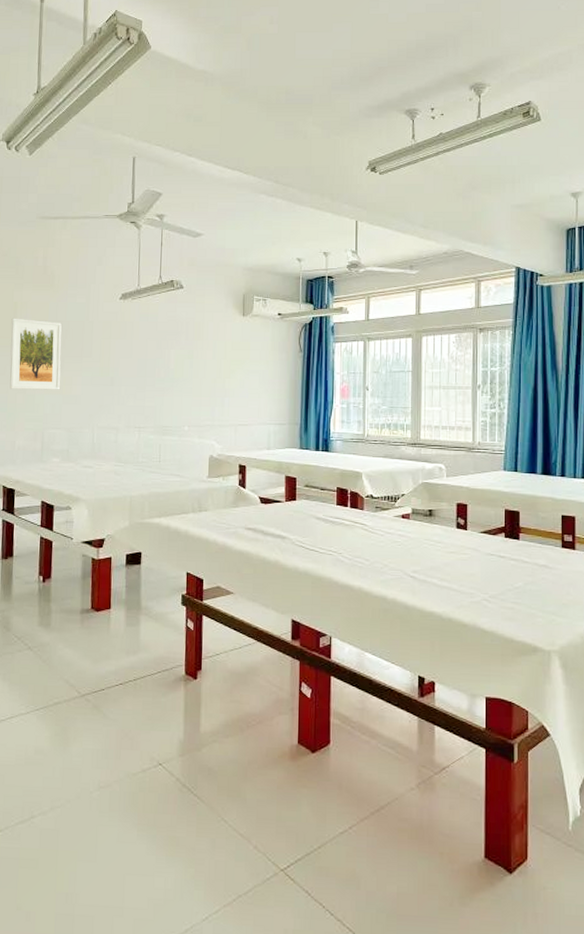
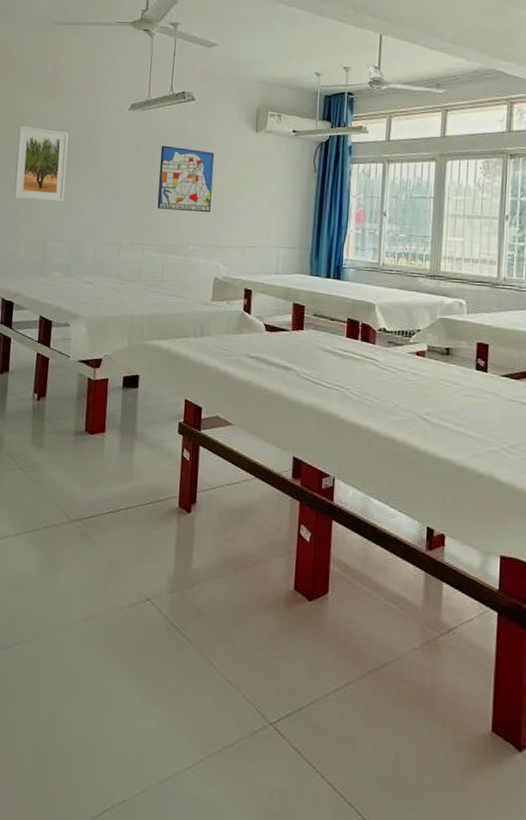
wall art: none [151,332,205,394] -> present [157,145,215,212]

